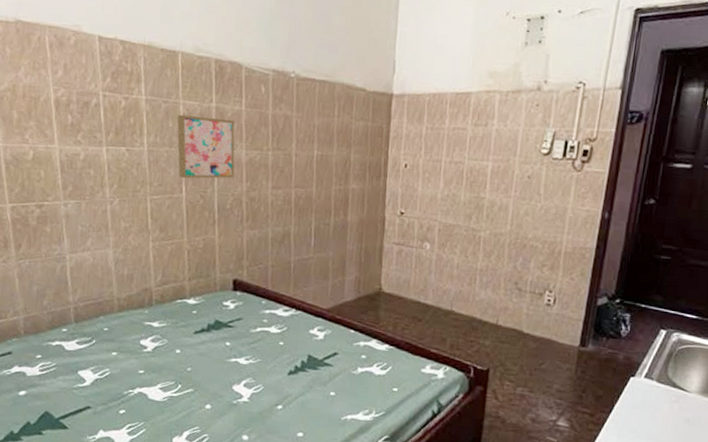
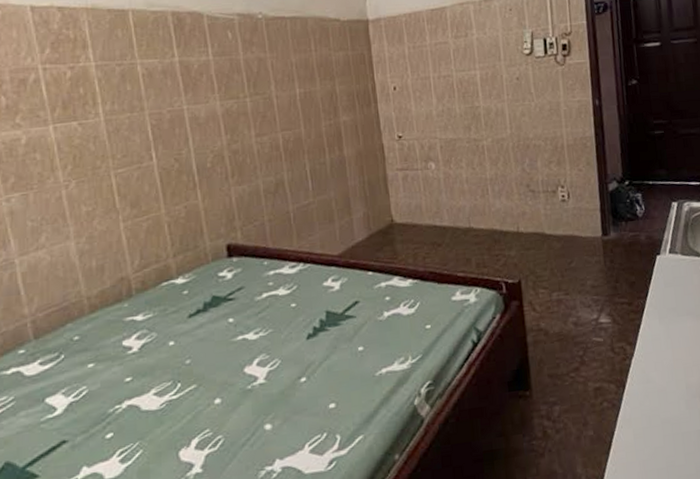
wall art: present [177,114,235,179] -> none [135,72,211,144]

